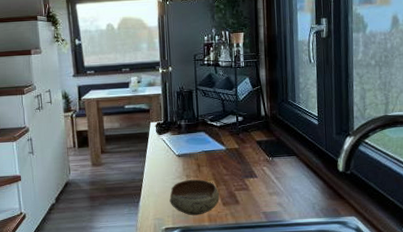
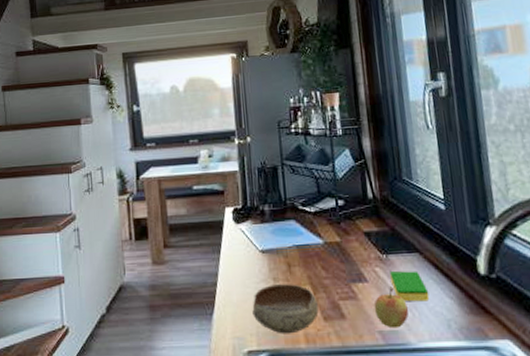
apple: none [260,182,286,210] -> present [373,288,409,329]
dish sponge: none [274,169,301,191] -> present [390,271,430,302]

